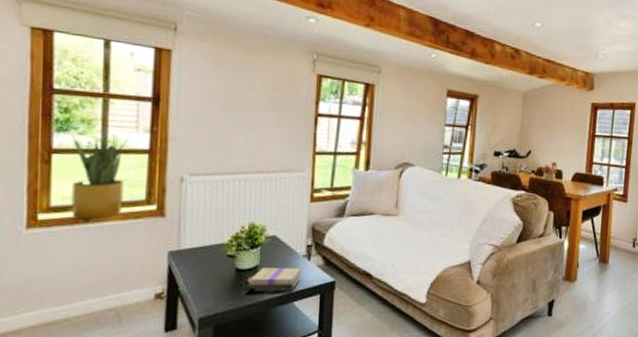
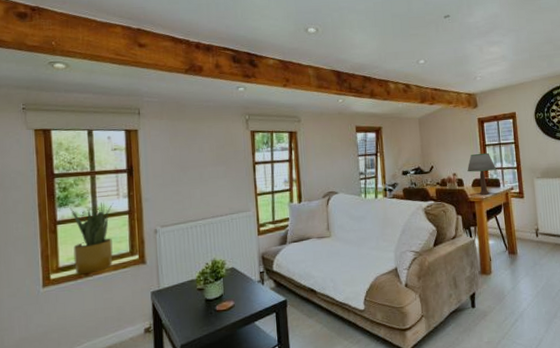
books: present [245,267,302,292] -> none [215,291,258,318]
table lamp: none [569,142,603,193] -> present [467,152,497,195]

